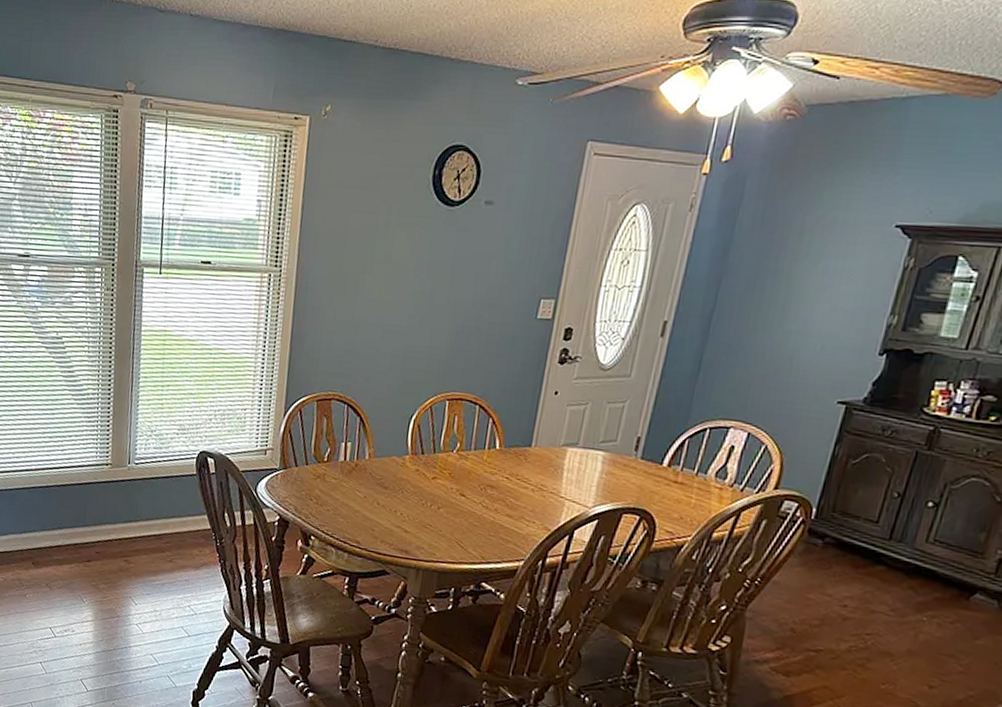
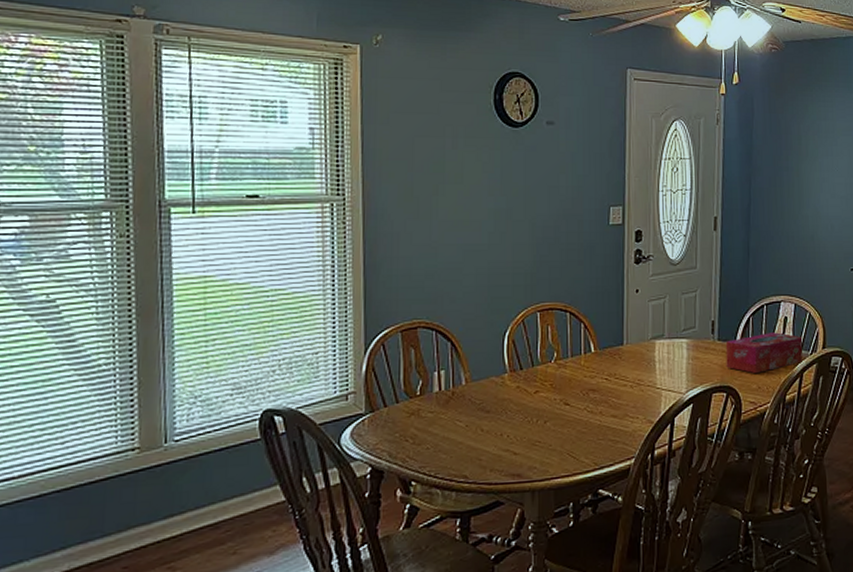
tissue box: none [645,460,750,502] -> present [725,332,803,373]

